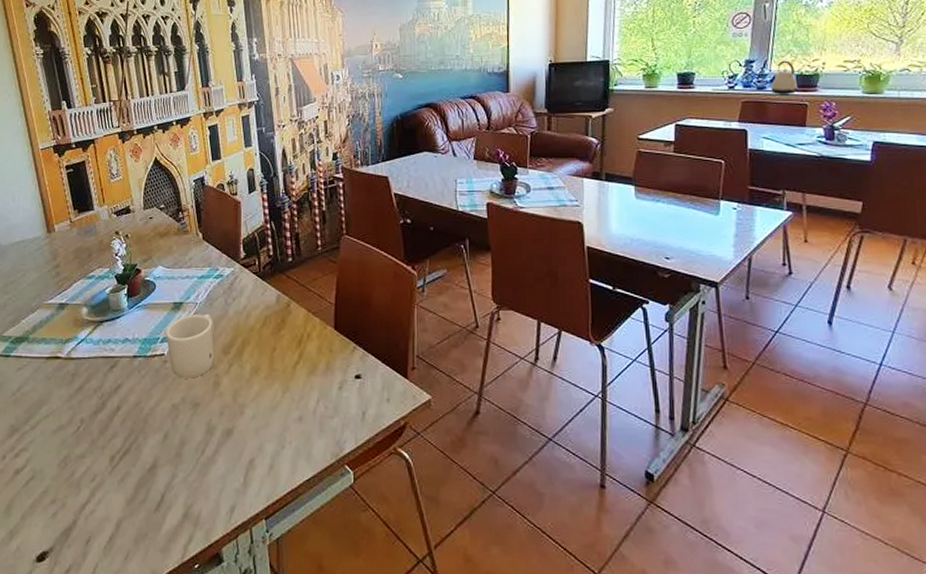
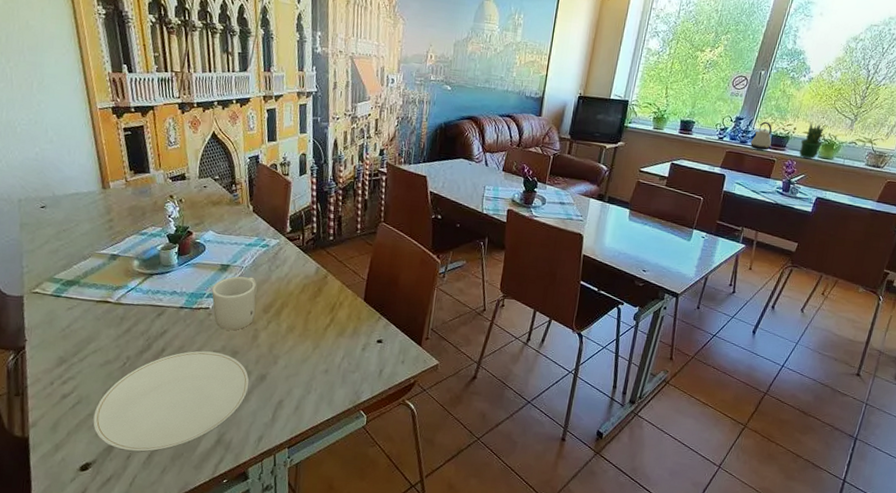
plate: none [48,405,215,535] -> present [93,350,250,453]
planter: none [836,52,867,96] -> present [798,121,827,159]

